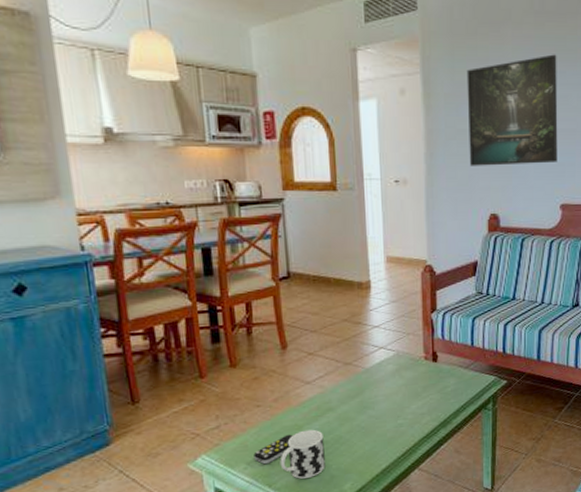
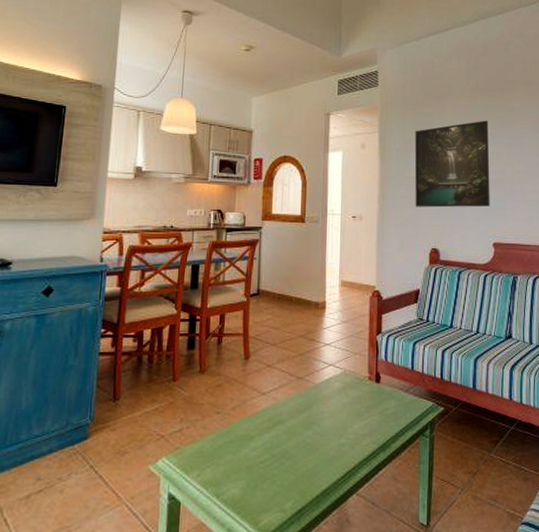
remote control: present [253,434,293,465] -> none [207,444,244,474]
cup: present [279,429,325,479] -> none [229,441,272,492]

